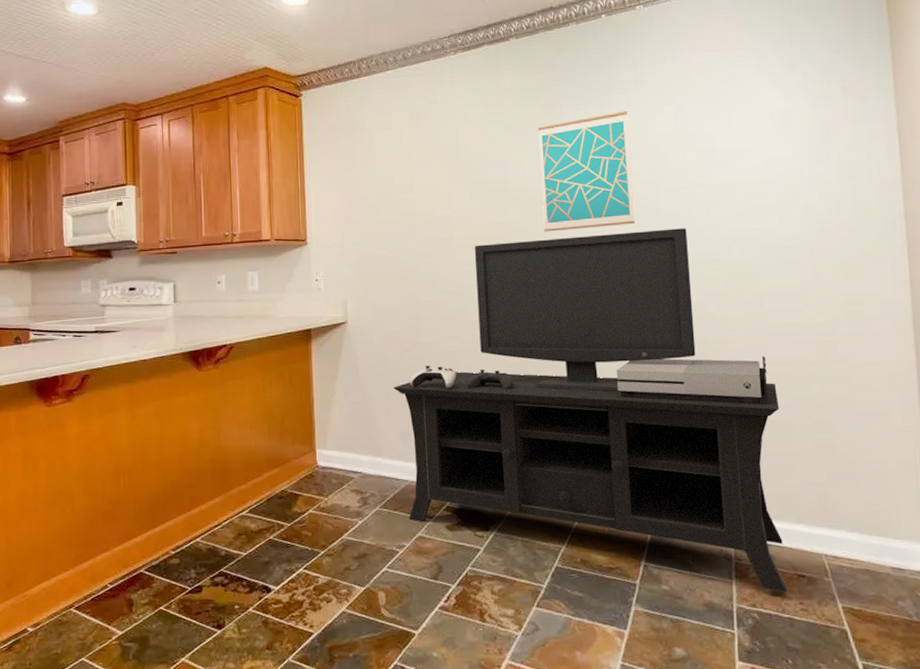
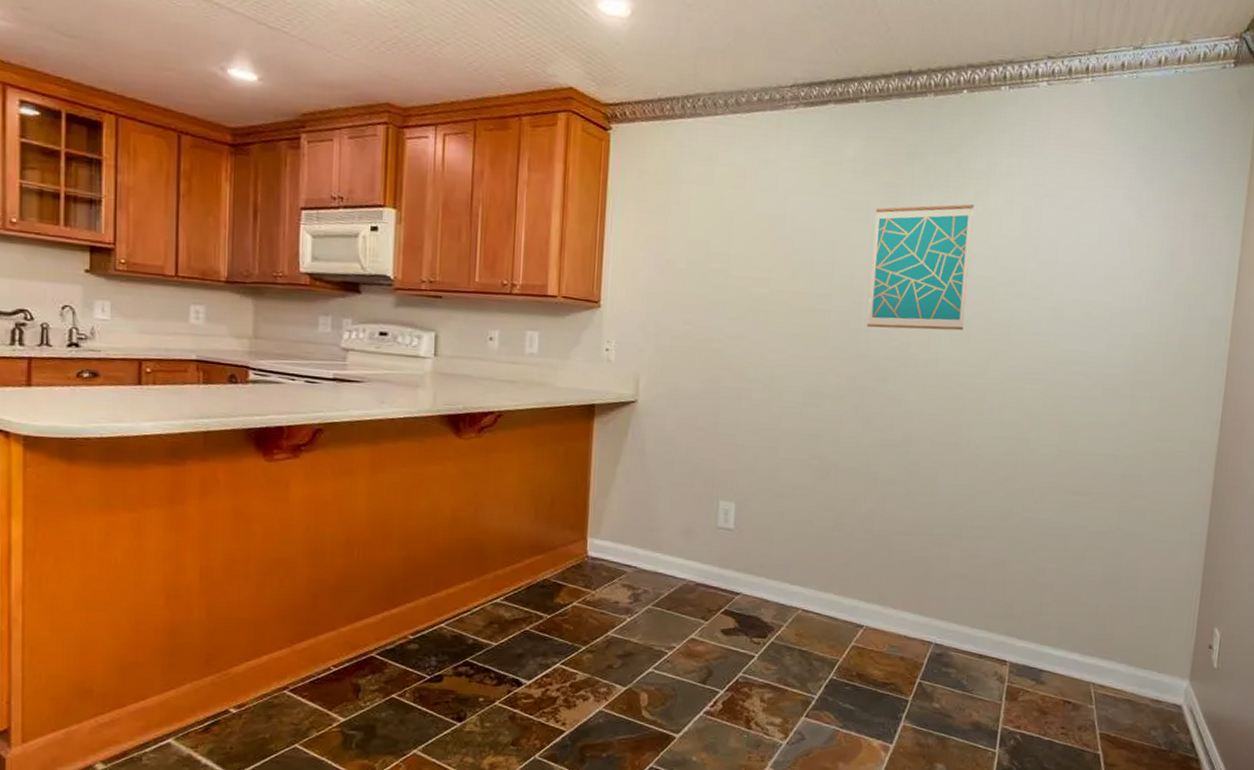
media console: present [392,228,788,593] -> none [680,332,1076,717]

